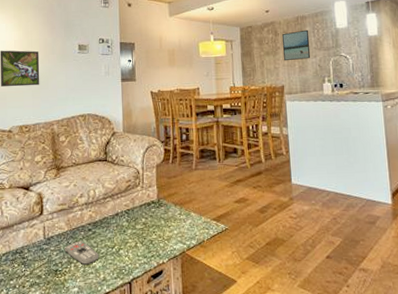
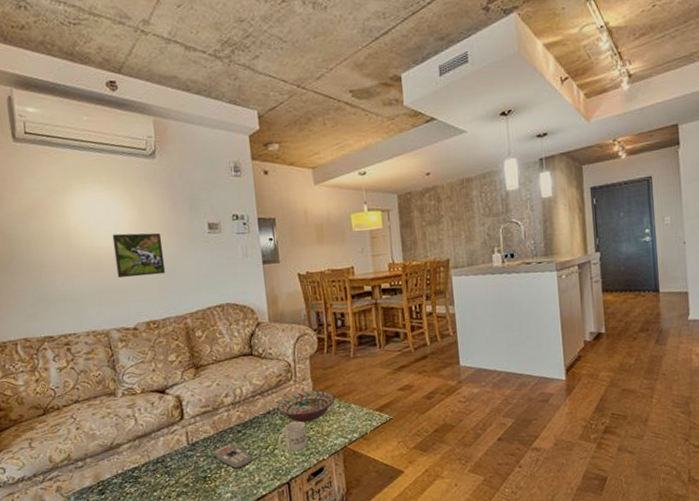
mug: none [123,224,149,254] -> present [278,421,307,452]
decorative bowl: none [125,197,177,226] -> present [277,390,336,423]
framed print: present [281,29,311,61] -> none [445,193,479,231]

